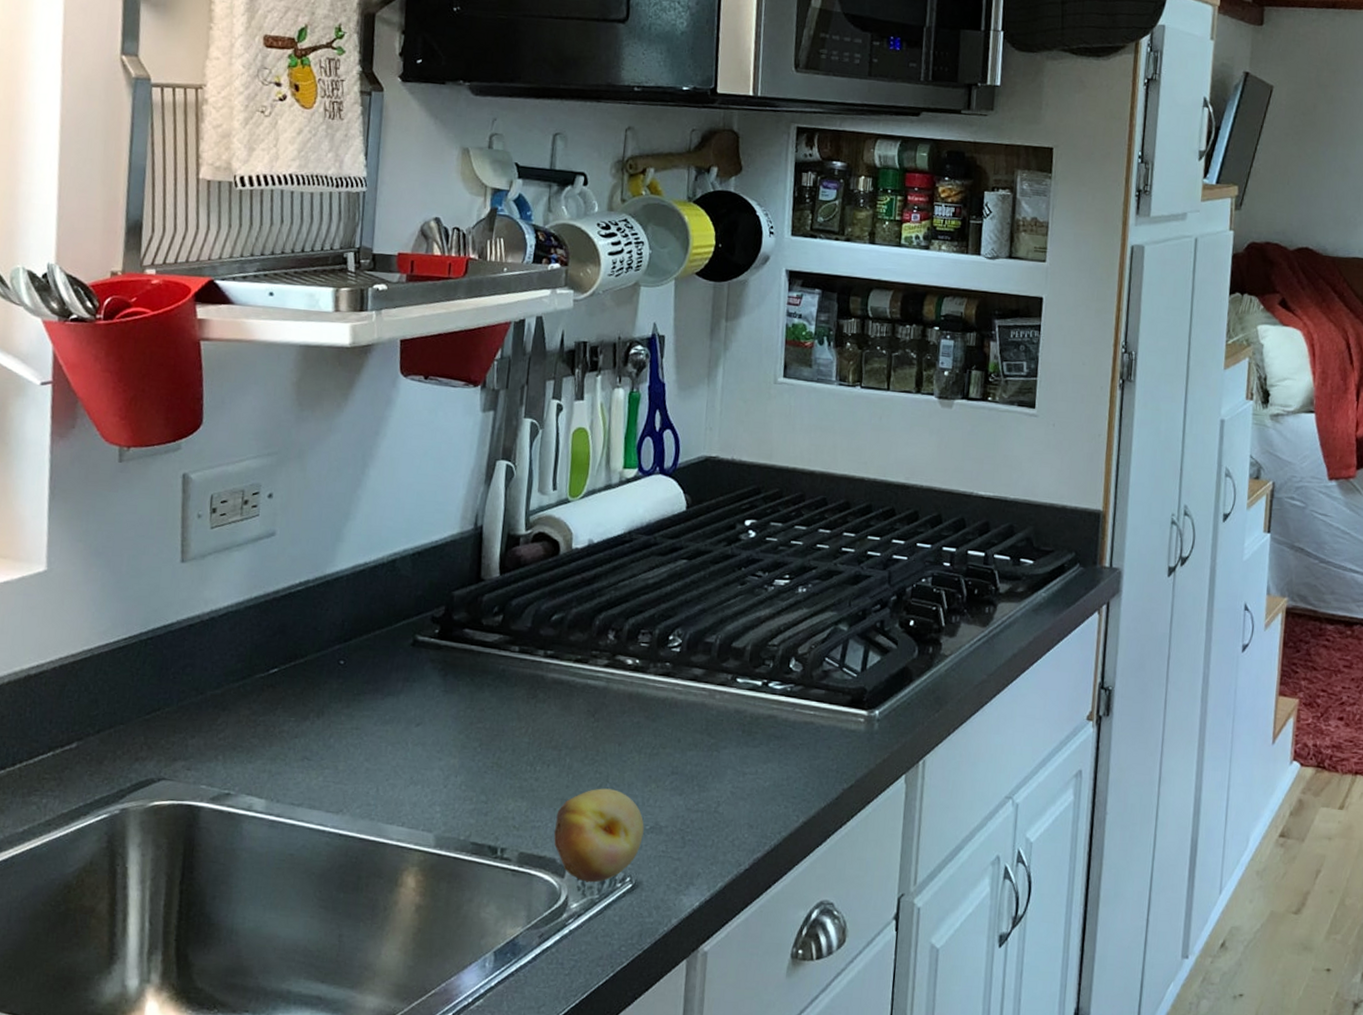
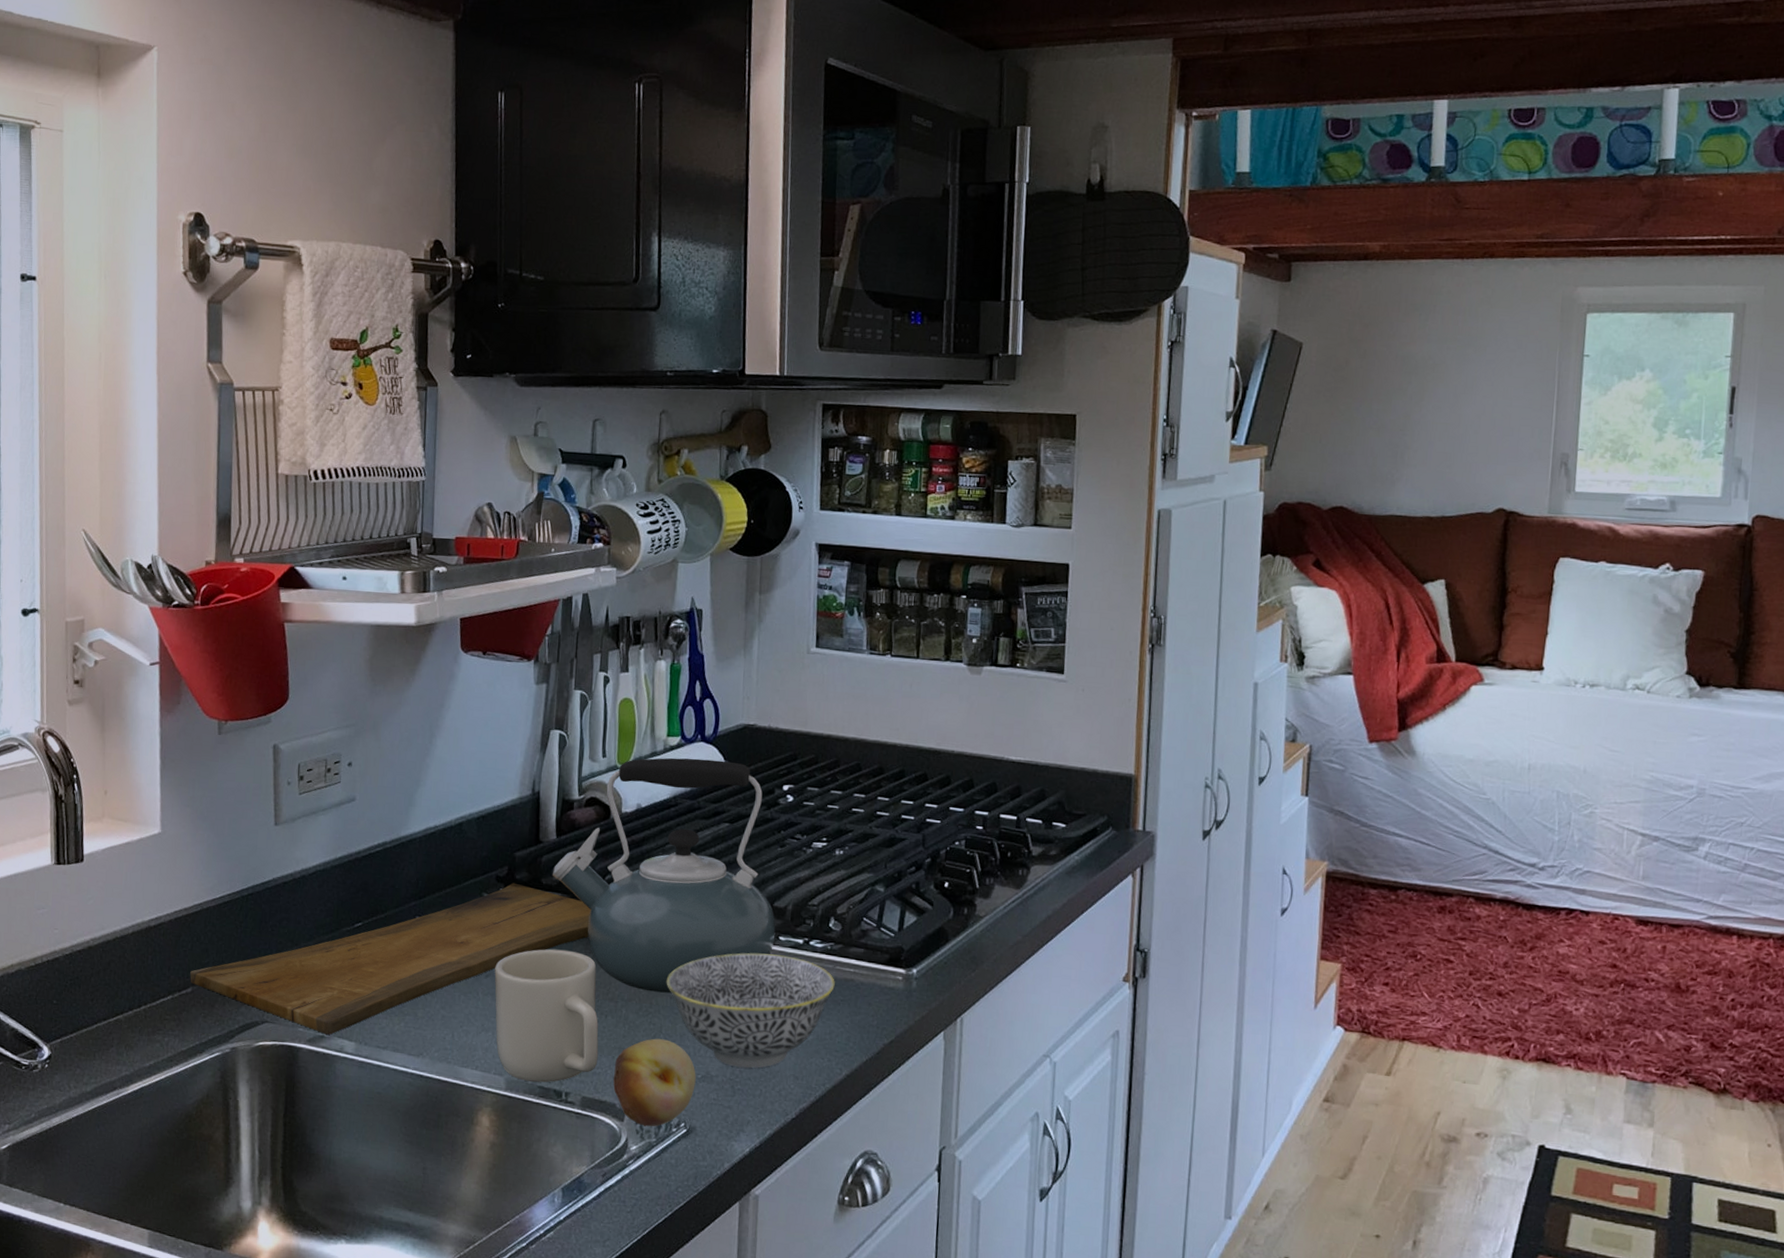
cutting board: none [75,624,535,792] -> present [190,883,591,1035]
mug: none [425,694,540,839] -> present [494,949,599,1083]
kettle: none [493,491,734,740] -> present [552,757,776,994]
bowl: none [615,696,794,818] -> present [666,953,835,1069]

